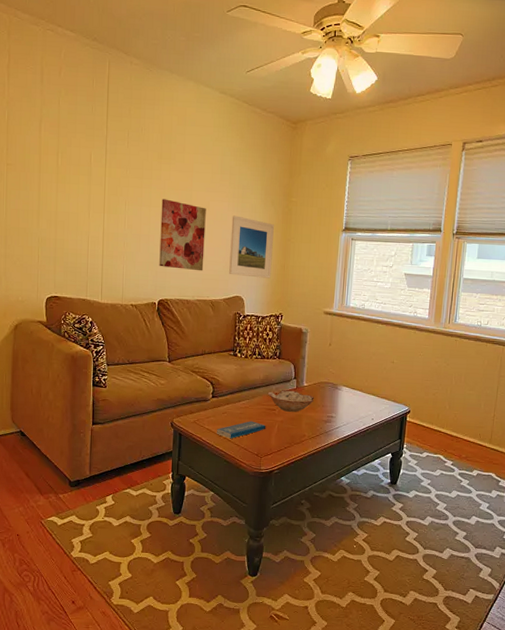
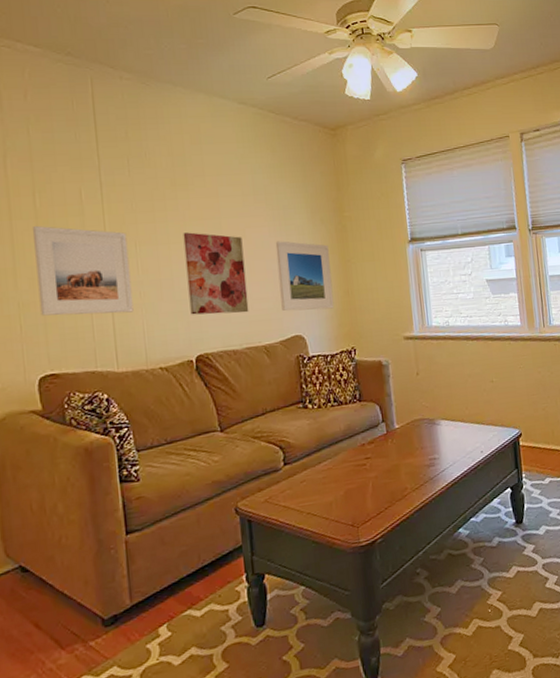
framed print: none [53,179,120,258] -> present [32,225,134,316]
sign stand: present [217,421,266,439] -> none [297,484,359,513]
bowl: present [267,390,314,412] -> none [352,436,410,464]

